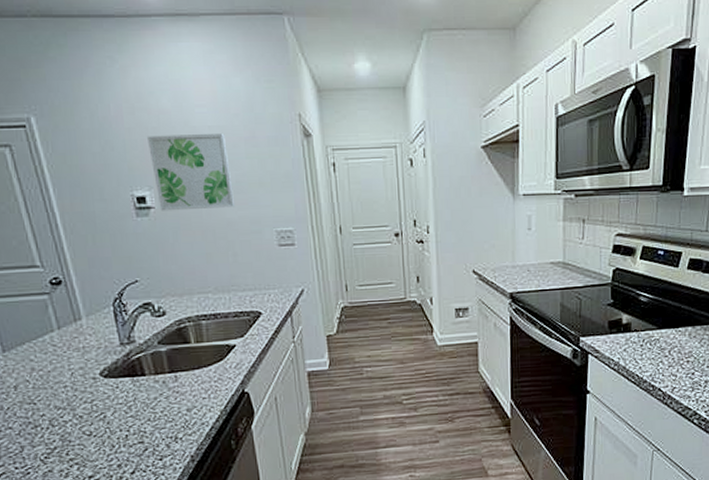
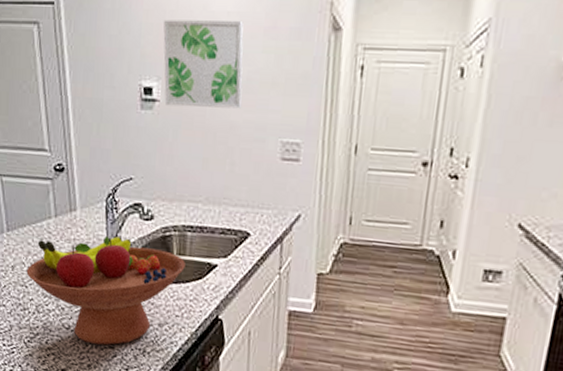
fruit bowl: none [32,336,205,444] -> present [26,236,185,346]

